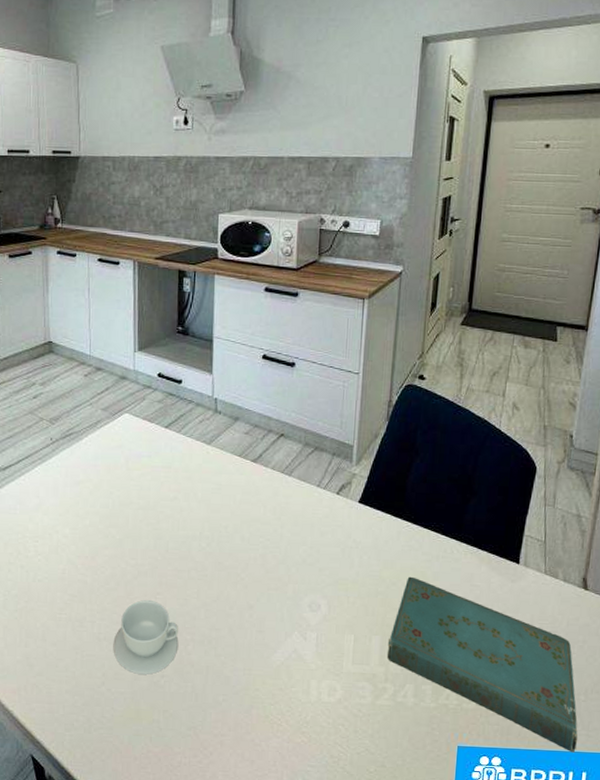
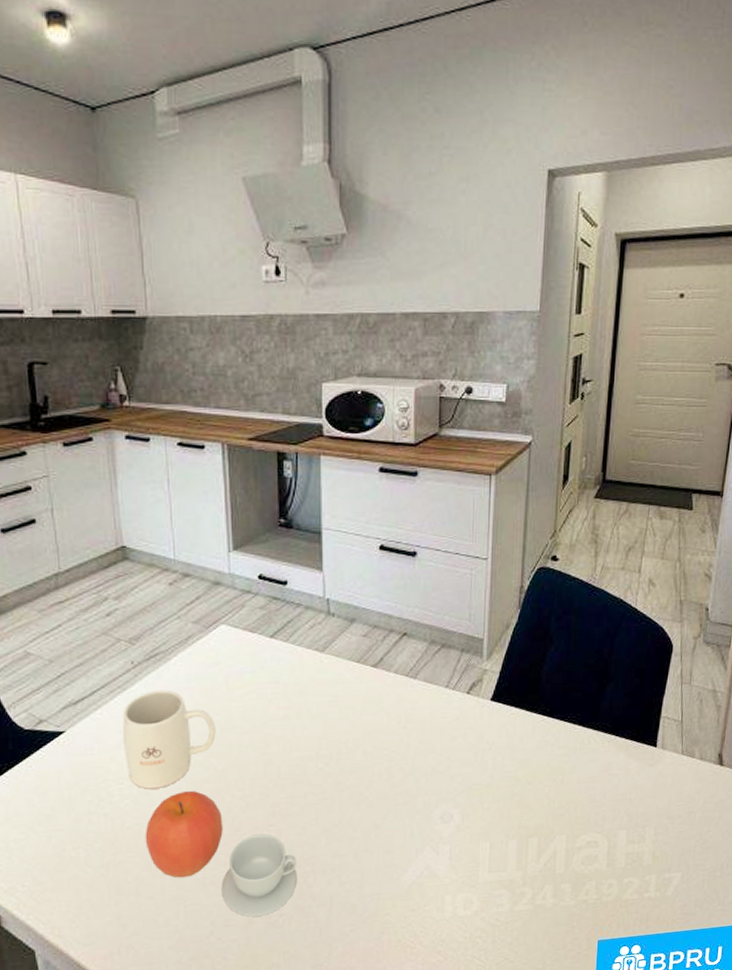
mug: none [40,464,116,549] -> present [122,690,216,789]
fruit: none [52,554,117,631] -> present [145,790,223,878]
book: present [387,576,578,753] -> none [524,773,714,929]

